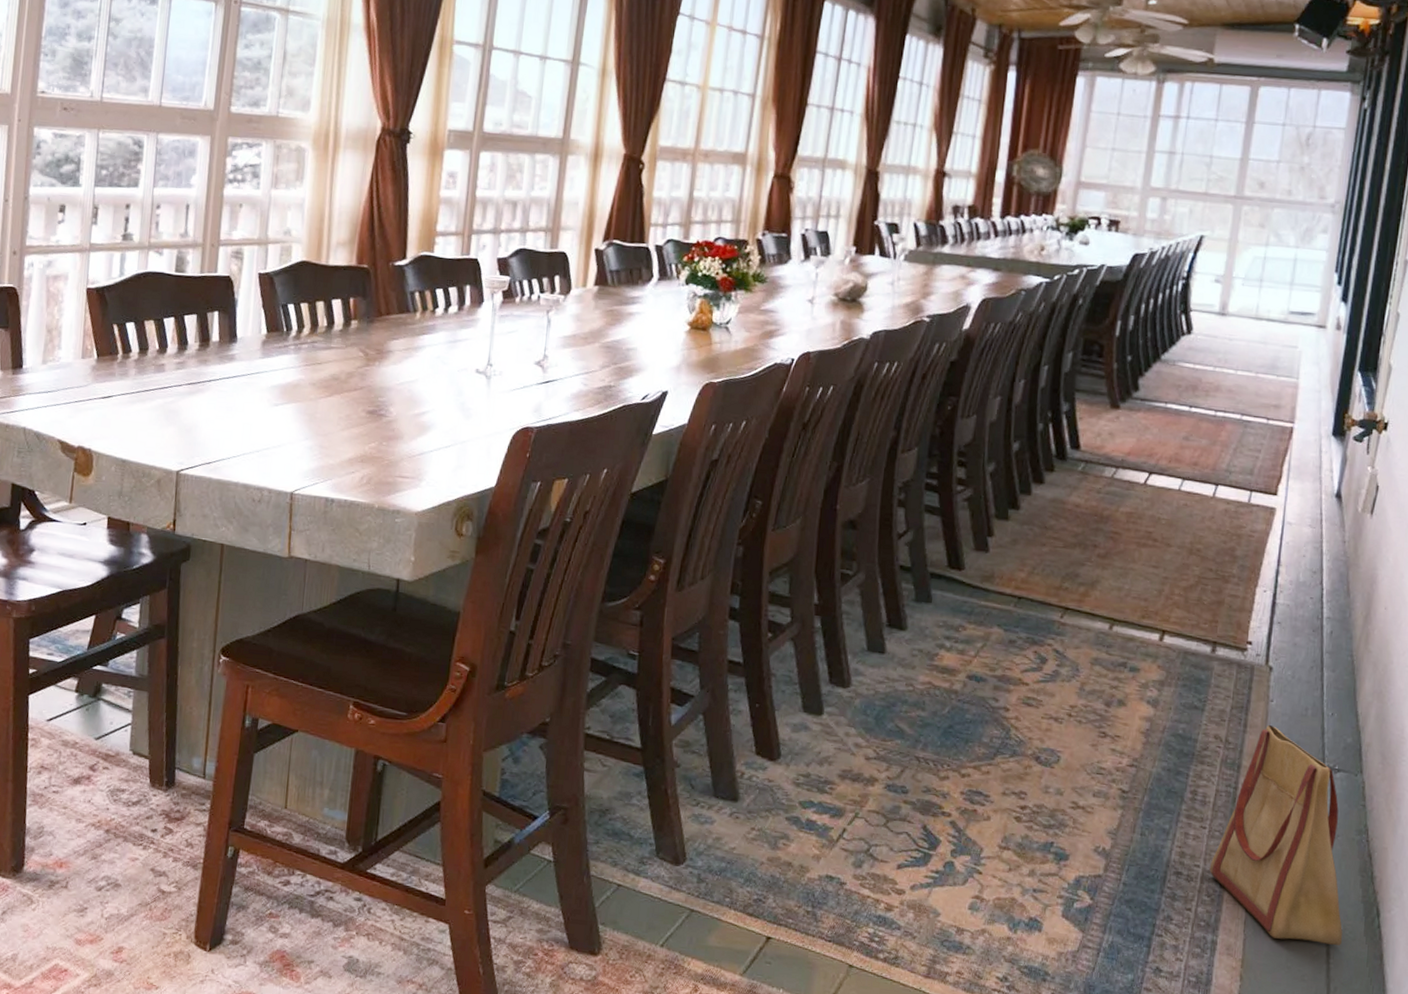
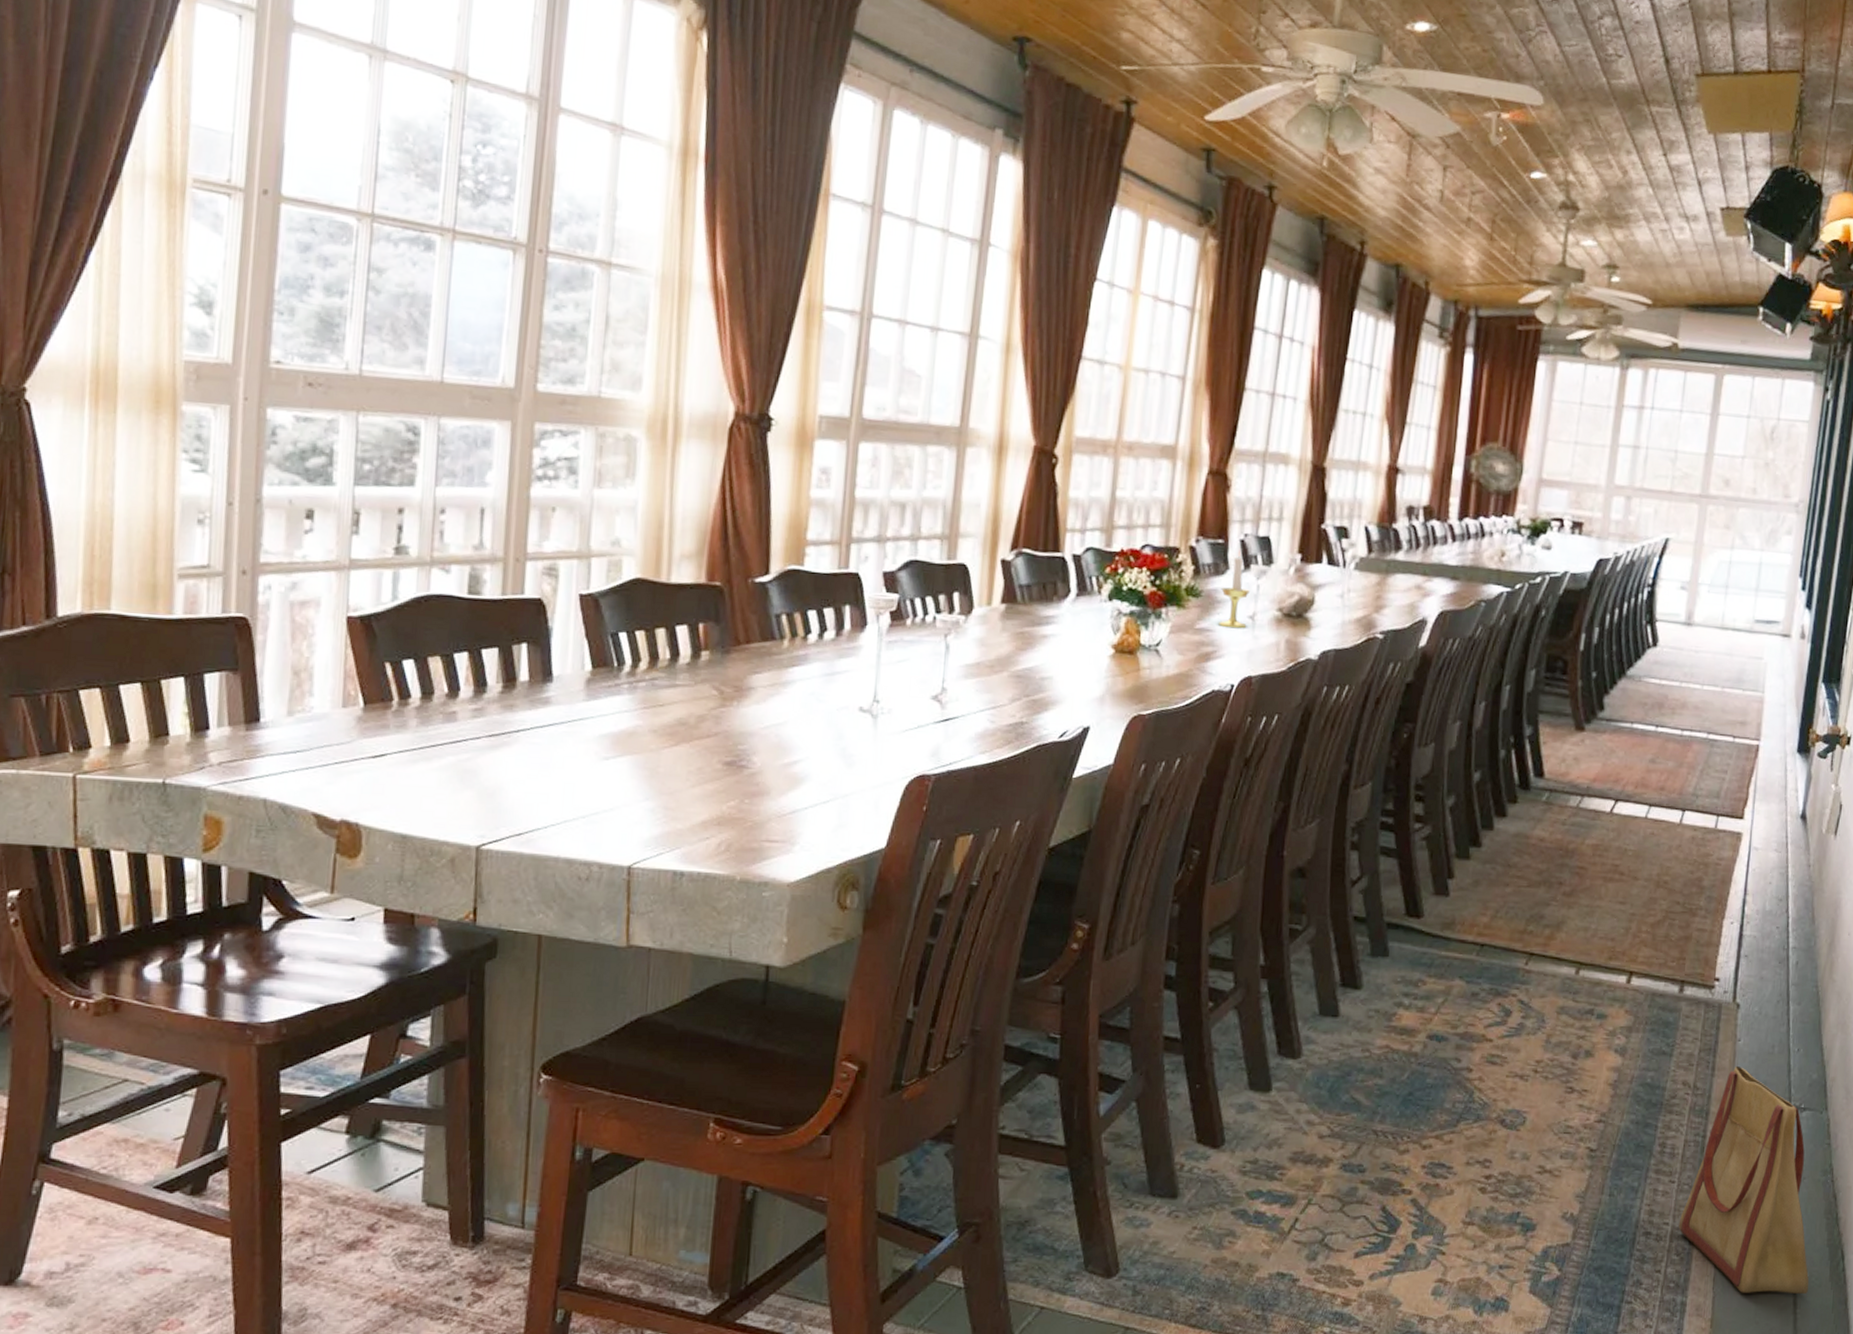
candlestick: none [781,241,809,311] -> present [1218,548,1250,629]

